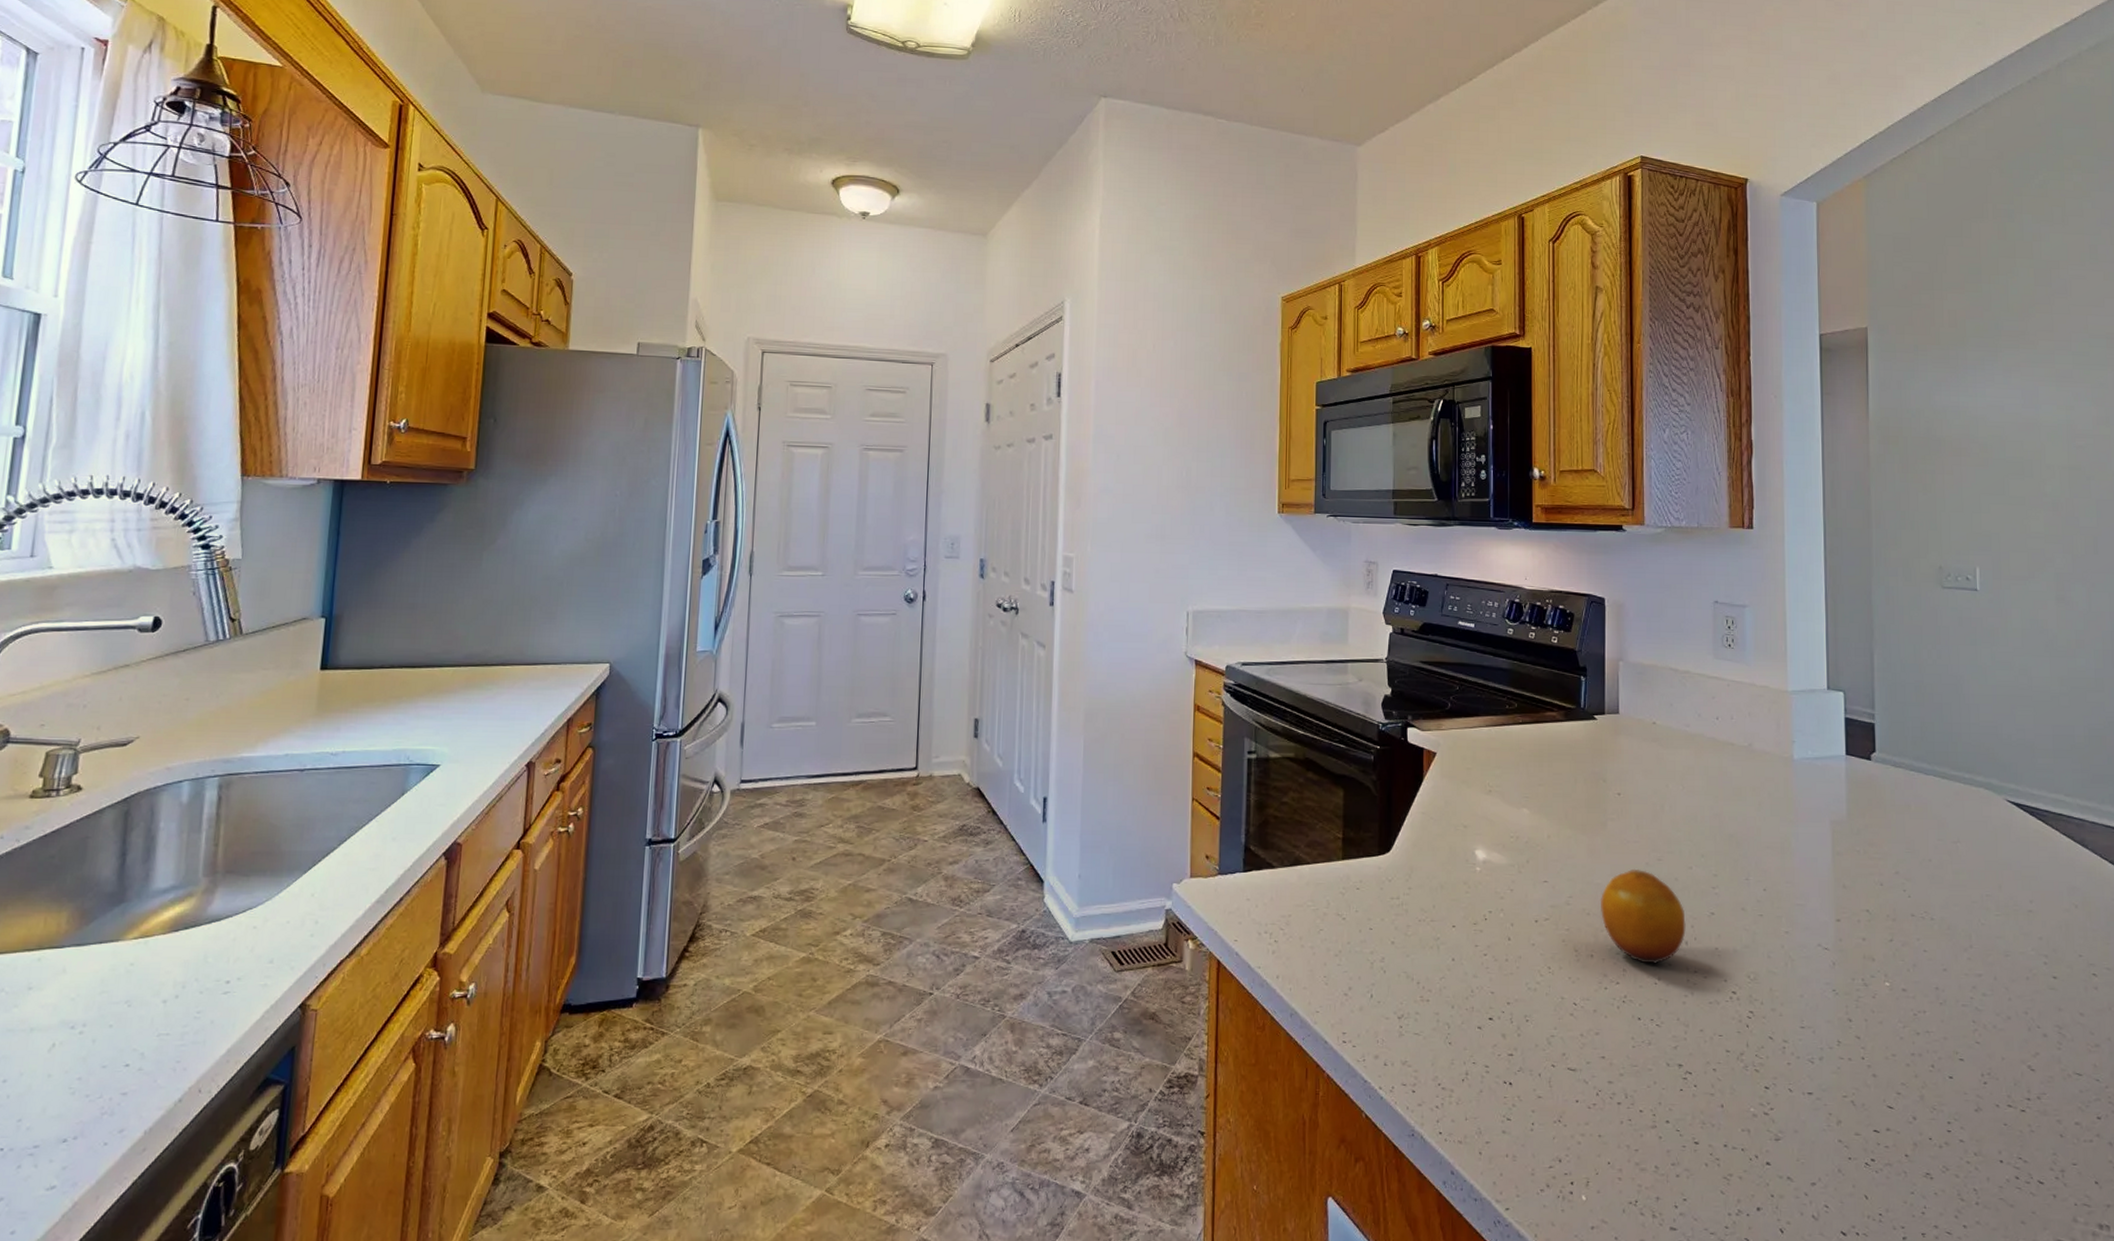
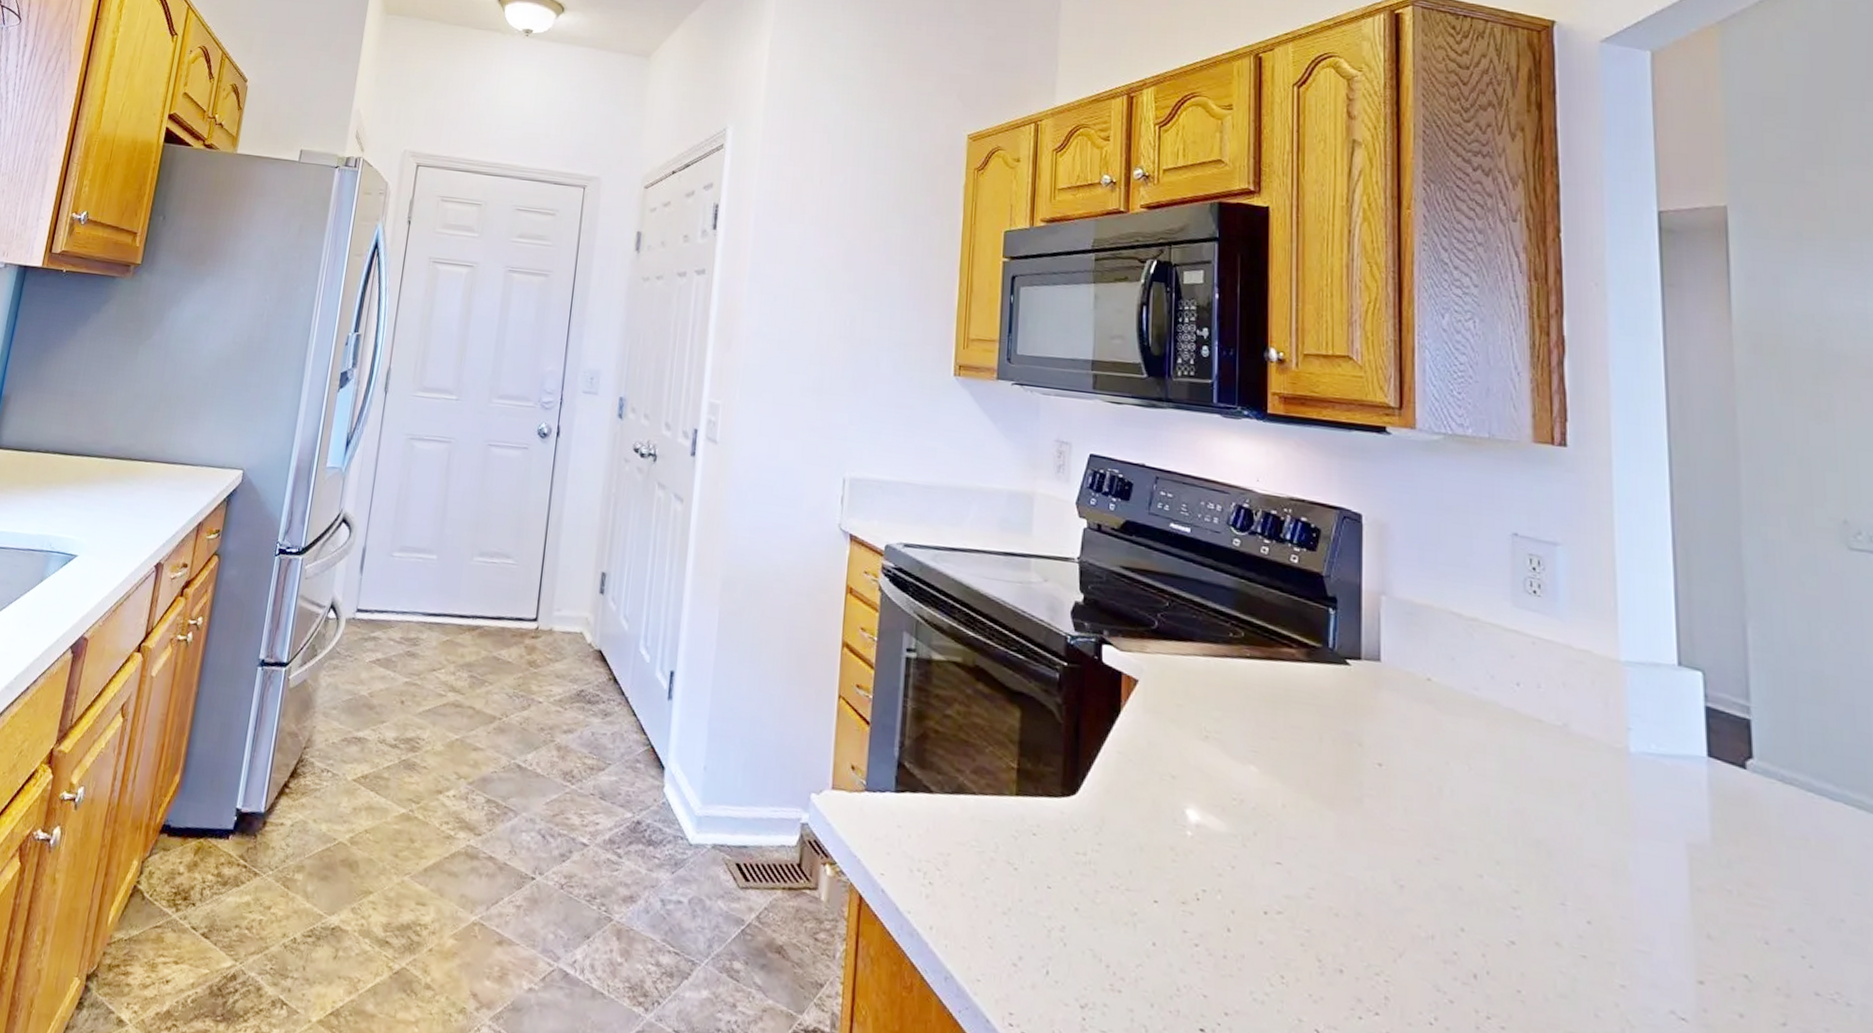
fruit: present [1600,868,1686,964] -> none [1352,865,1474,998]

